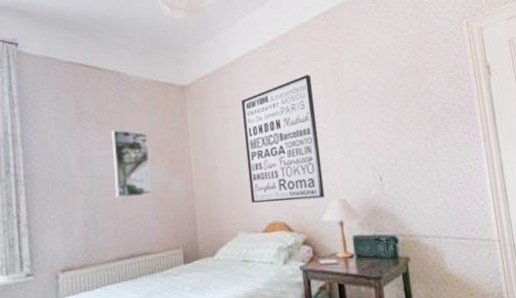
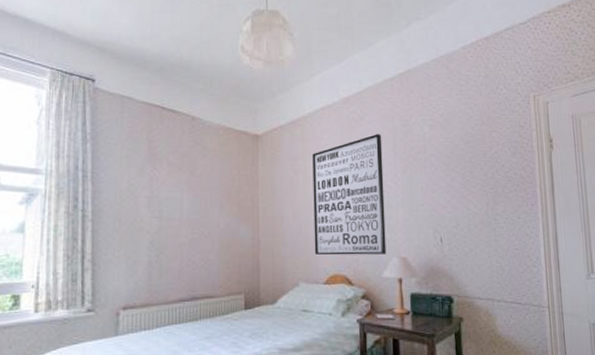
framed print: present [112,130,151,198] -> none [181,174,219,241]

